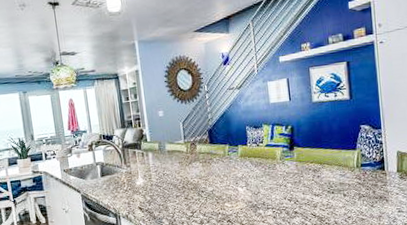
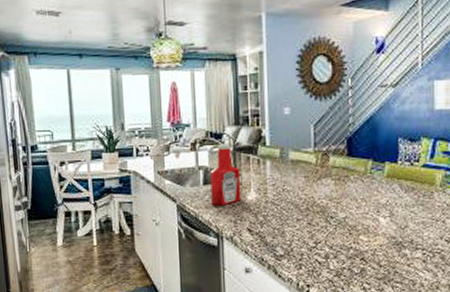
ketchup bottle: none [105,142,132,192] -> present [210,143,241,206]

